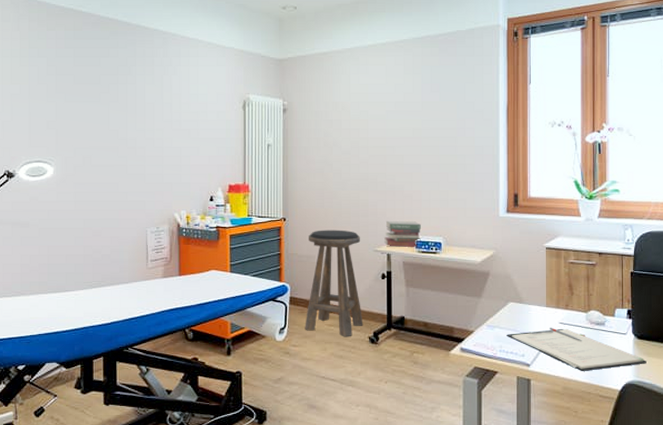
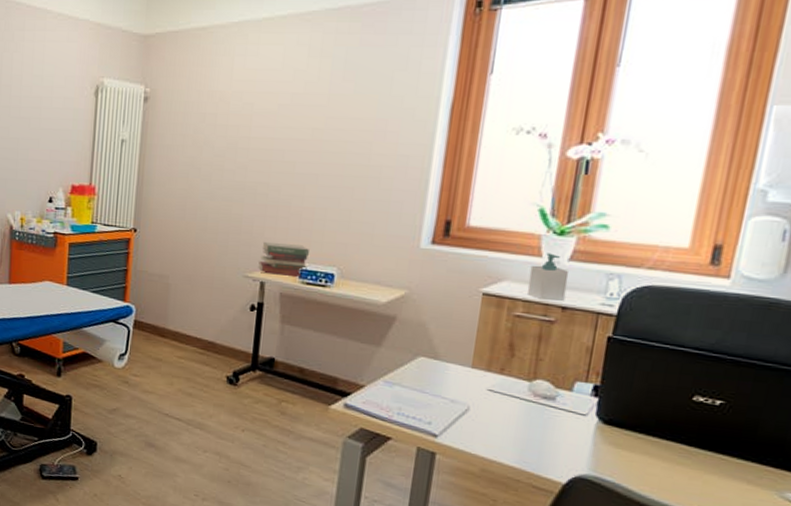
stool: present [305,230,363,337] -> none [149,246,229,374]
clipboard: present [506,327,647,371] -> none [409,393,612,456]
soap bottle: none [574,213,600,249] -> present [526,252,570,301]

